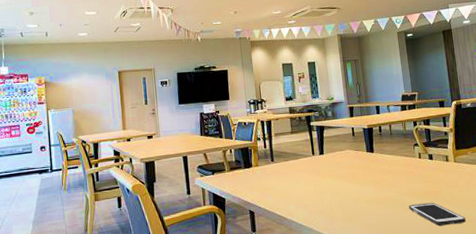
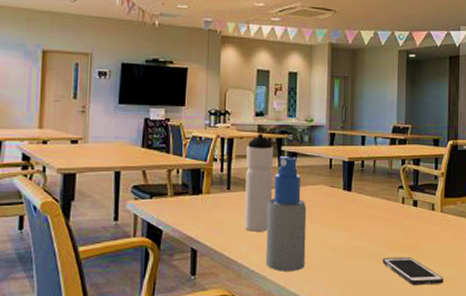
water bottle: none [282,114,309,193] -> present [244,134,274,232]
spray bottle: none [305,129,344,223] -> present [265,155,307,271]

